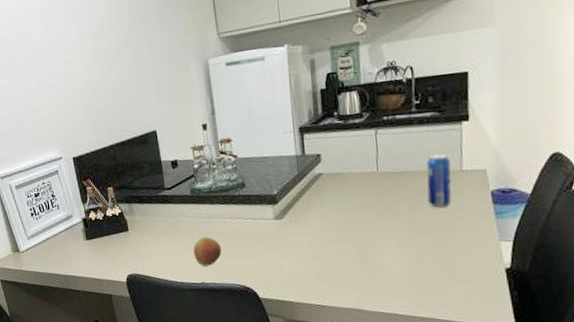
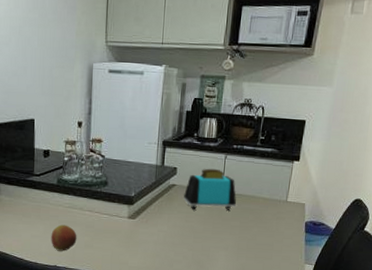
toaster: none [334,147,399,198] -> present [184,168,237,210]
beverage can: present [426,153,452,208] -> none [256,184,280,229]

